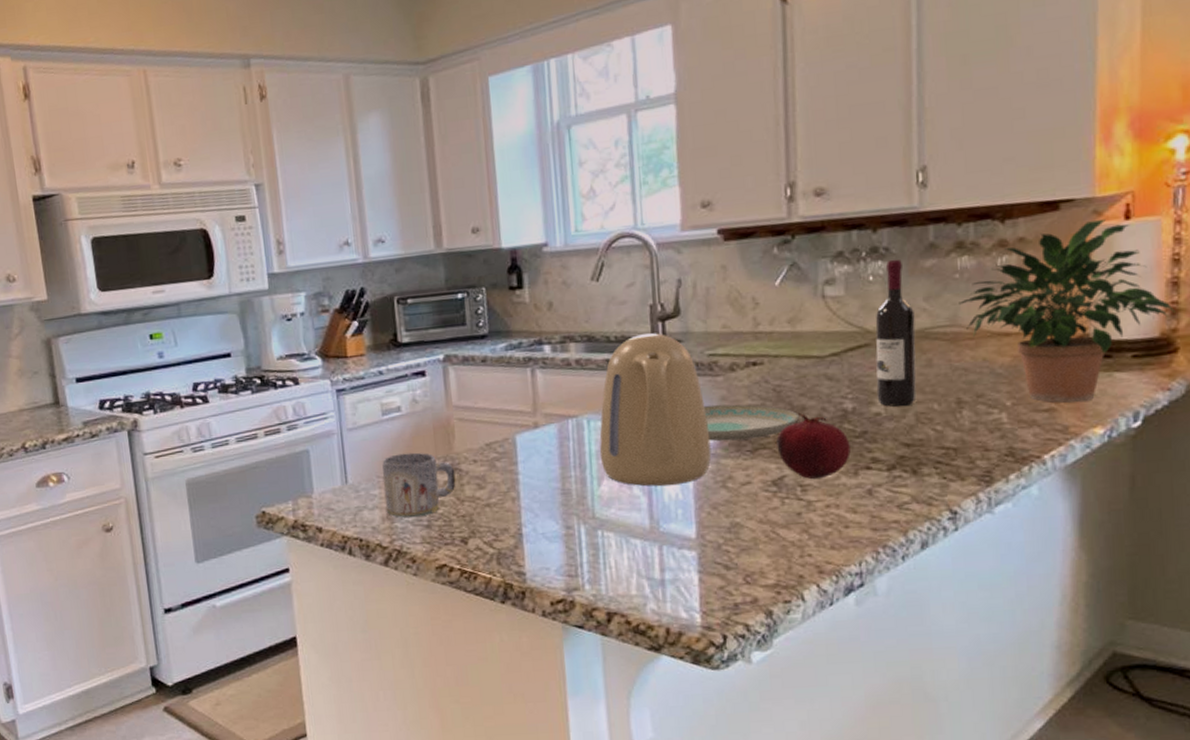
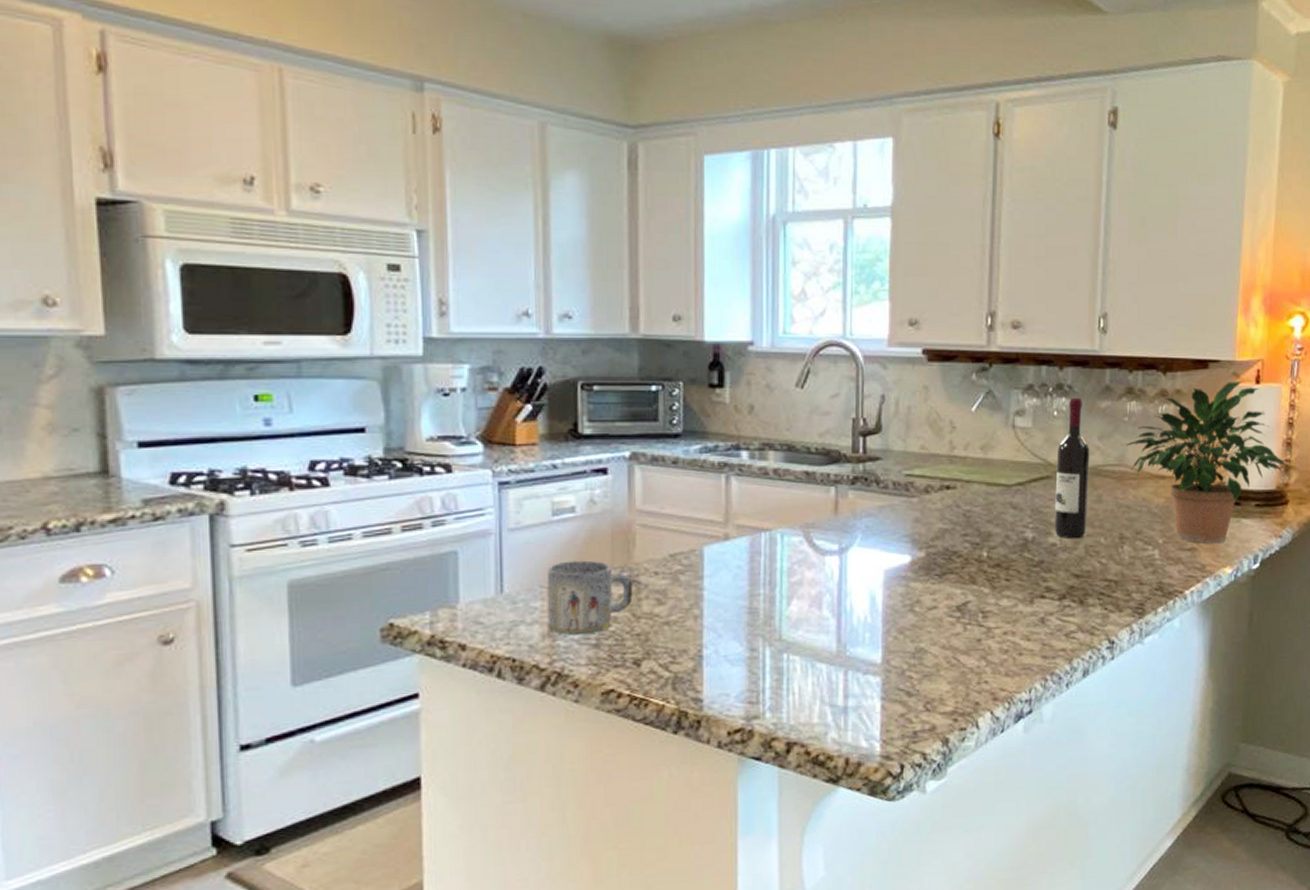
kettle: present [599,333,712,486] -> none [791,448,902,608]
plate: present [703,404,800,441] -> none [897,526,986,564]
fruit: present [776,412,851,479] -> none [963,539,1028,605]

